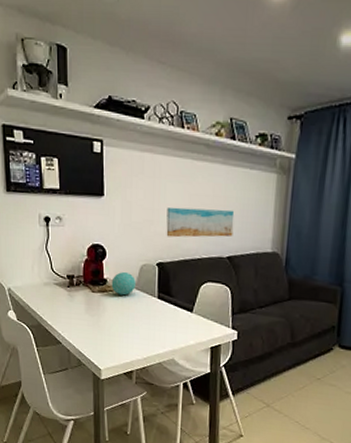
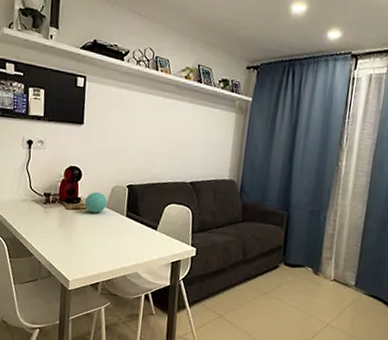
wall art: present [166,207,235,238] -> none [137,136,198,165]

